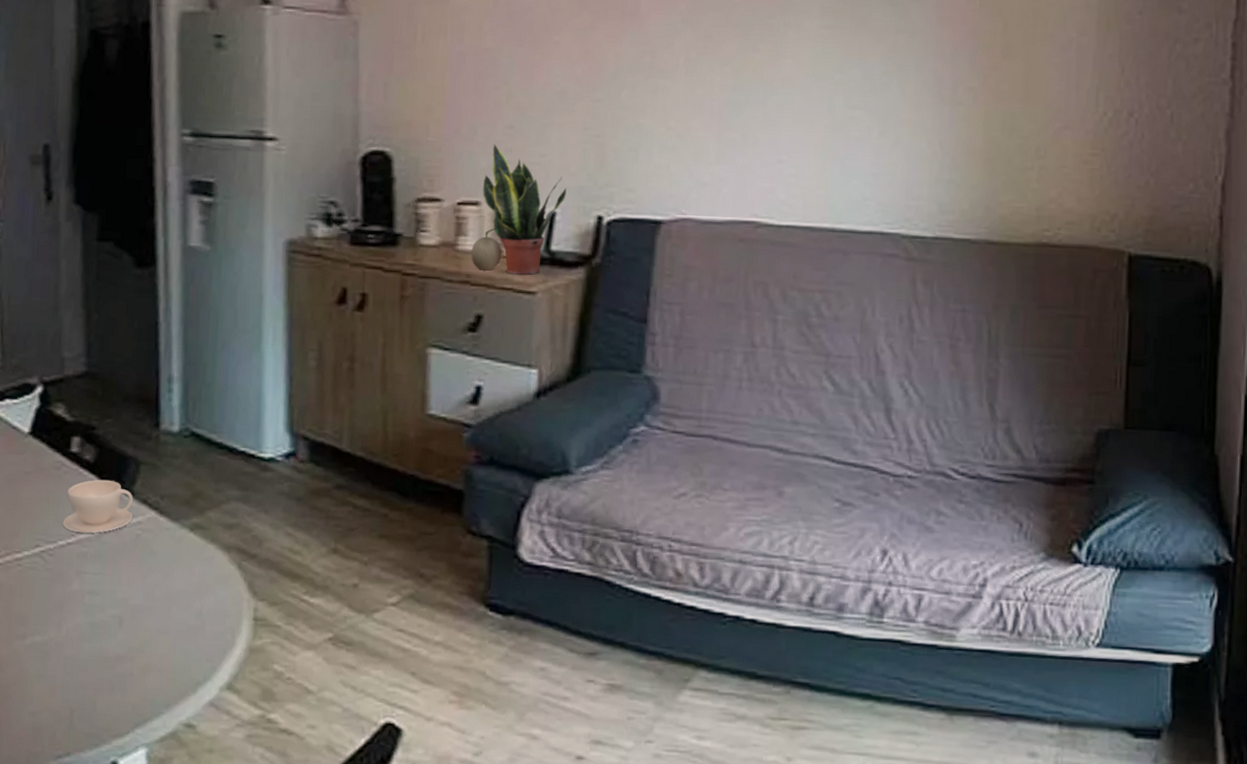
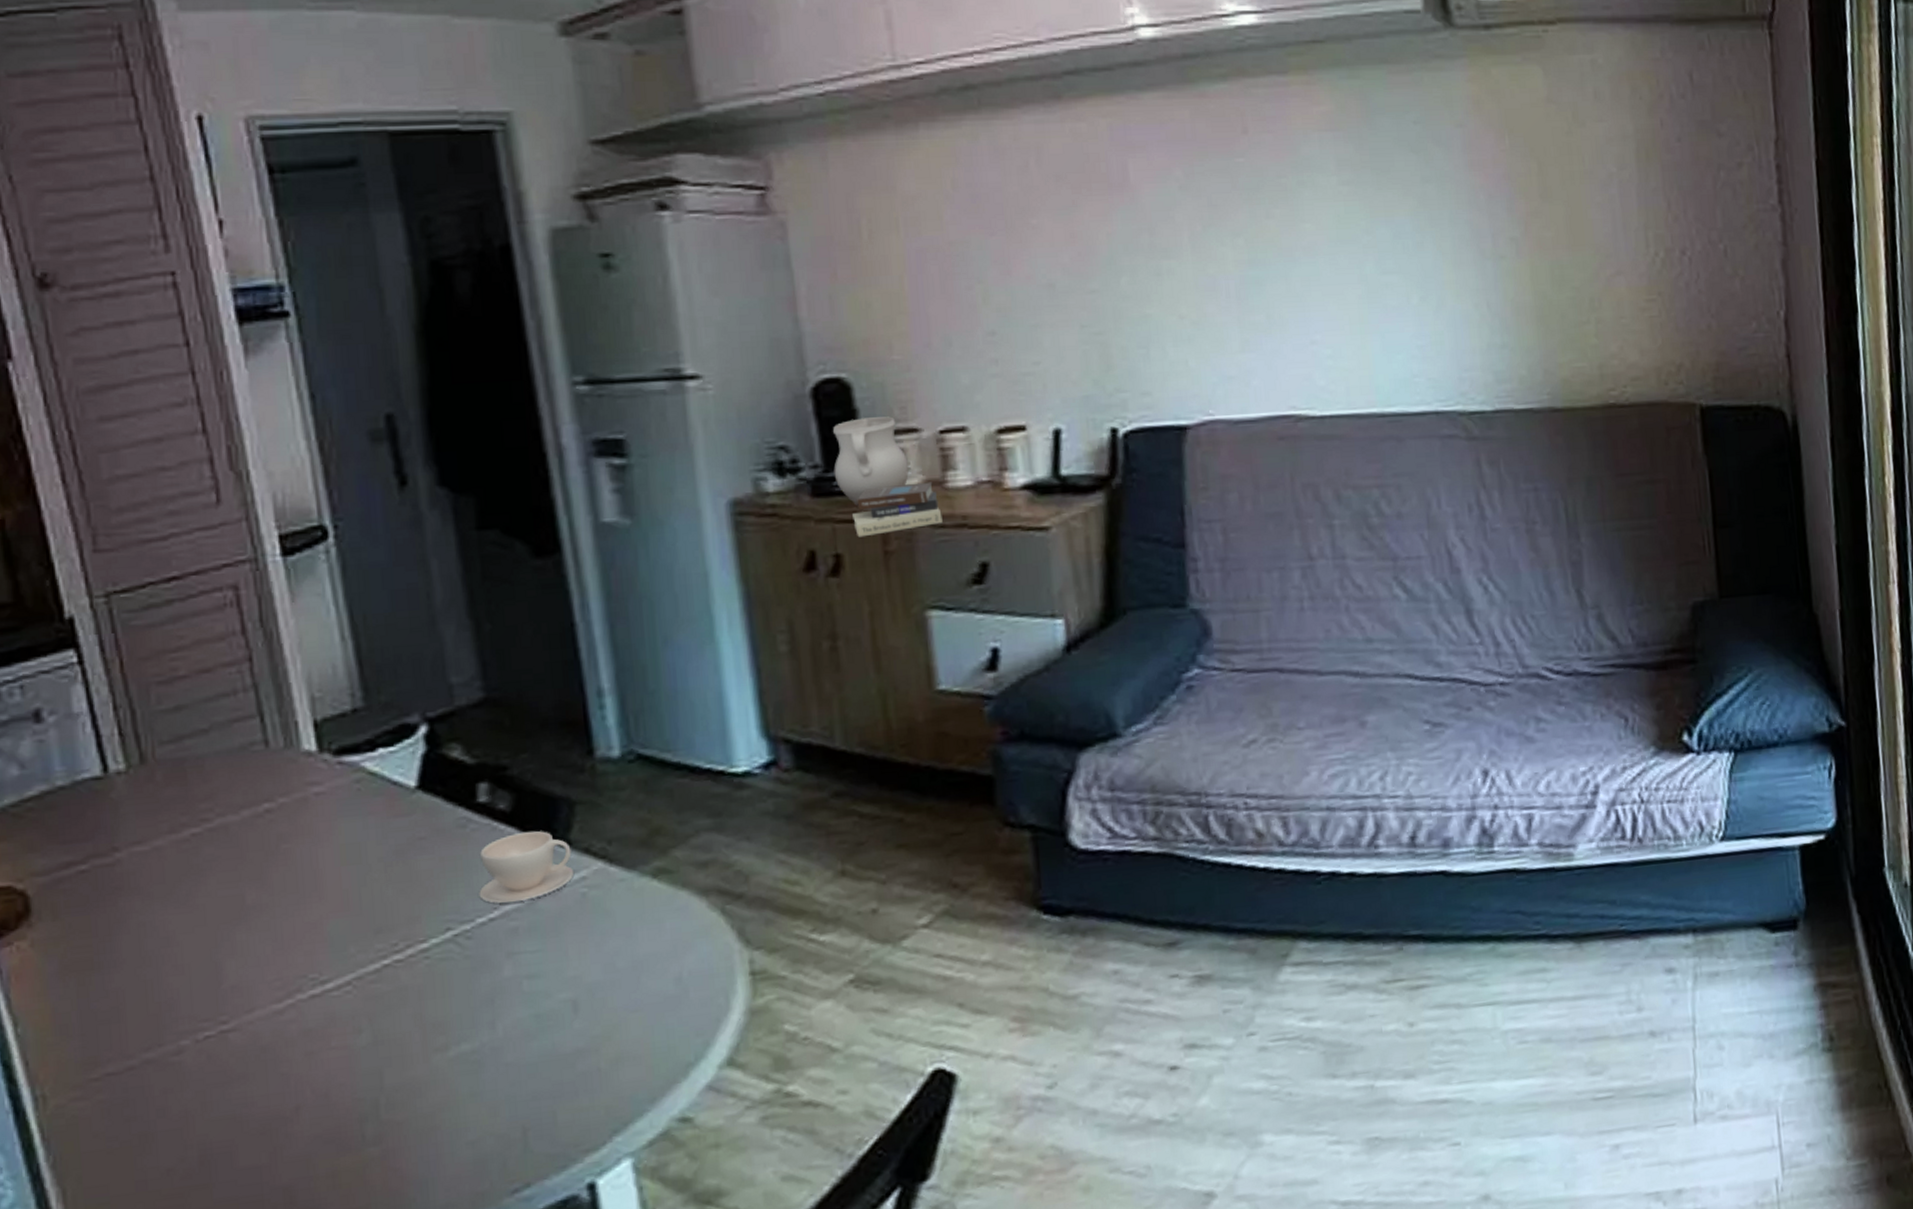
ceramic jug: none [370,185,429,261] -> present [833,416,909,510]
books: none [379,243,451,282] -> present [851,482,943,538]
fruit: present [471,228,502,271] -> none [964,457,1003,509]
potted plant: present [482,143,567,275] -> none [967,354,1071,509]

